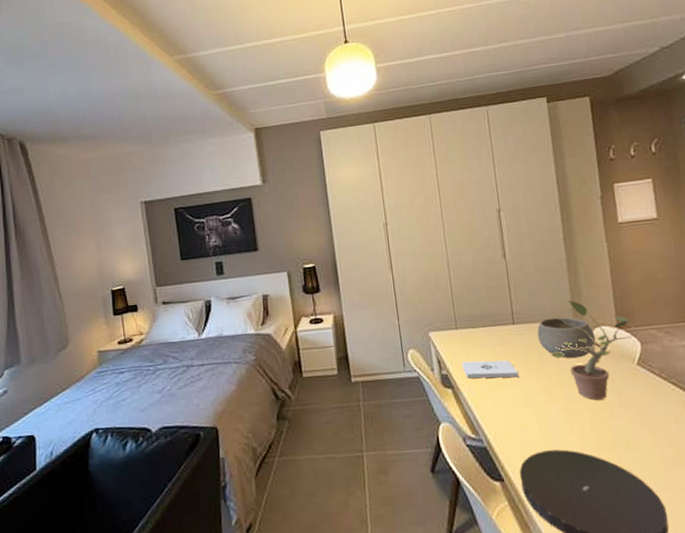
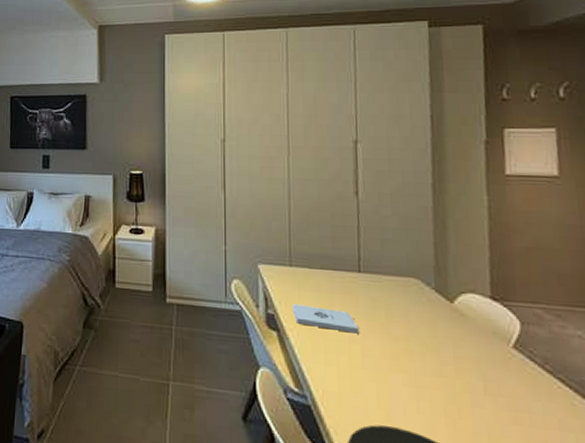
bowl: present [537,317,596,359] -> none [387,272,461,326]
potted plant: present [551,299,638,400] -> none [402,255,518,381]

